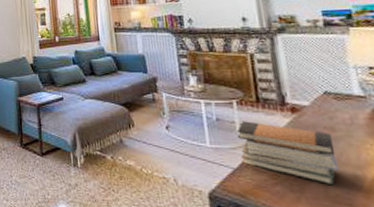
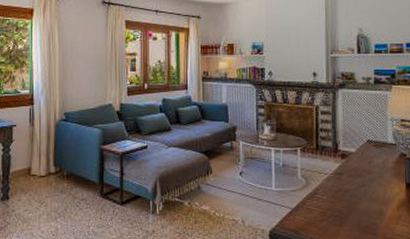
book stack: present [236,121,341,184] -> none [297,166,371,218]

